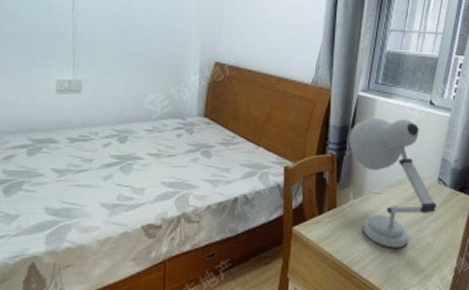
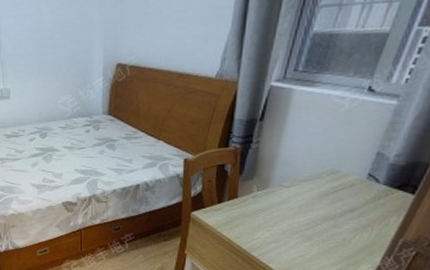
desk lamp: present [349,117,437,248] -> none [256,109,363,240]

